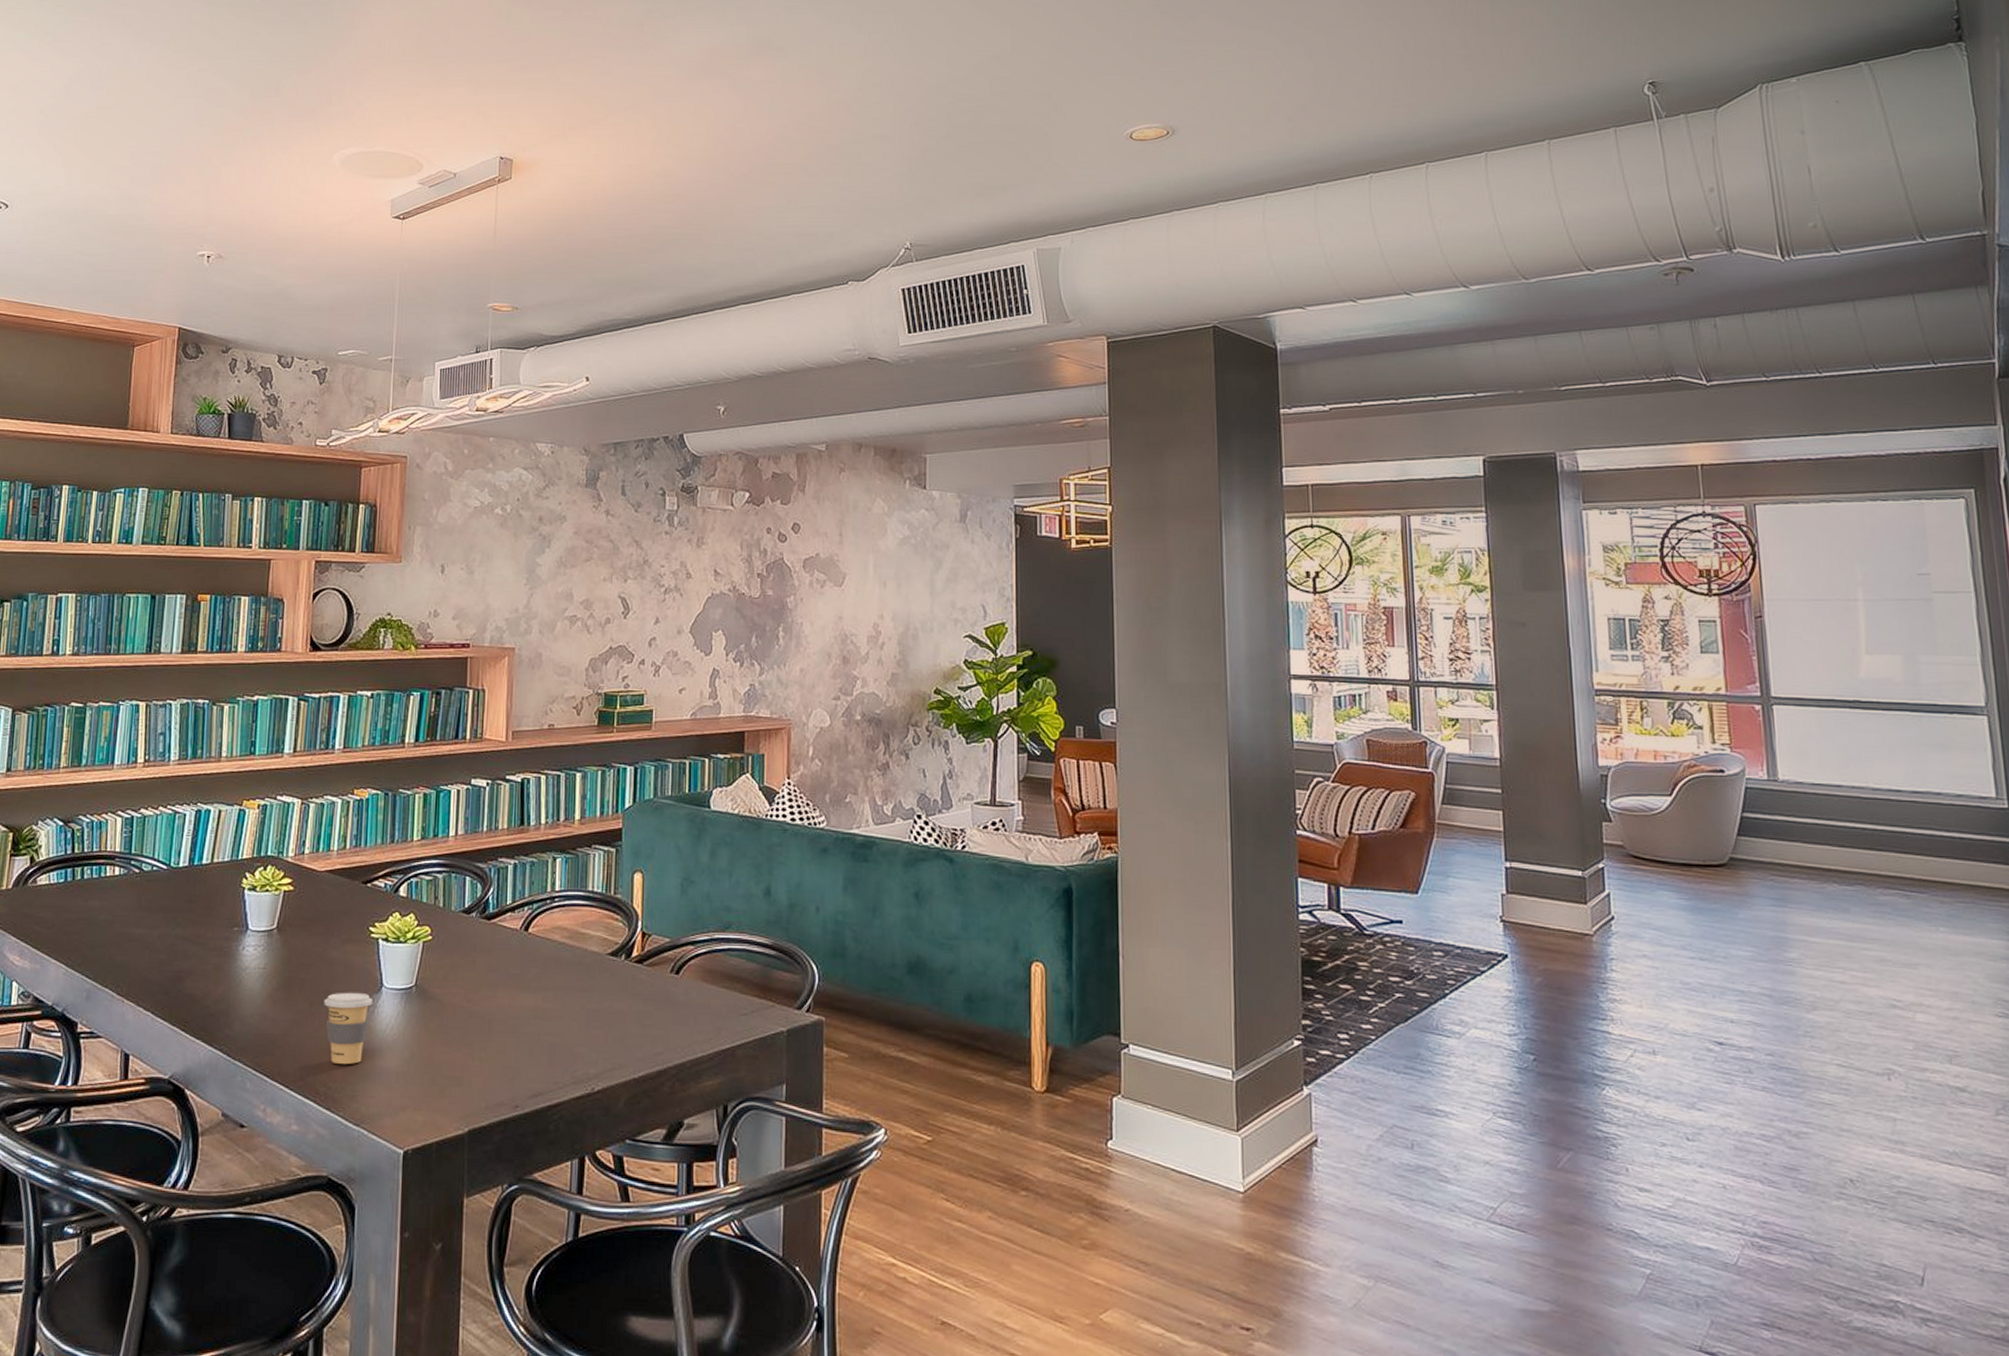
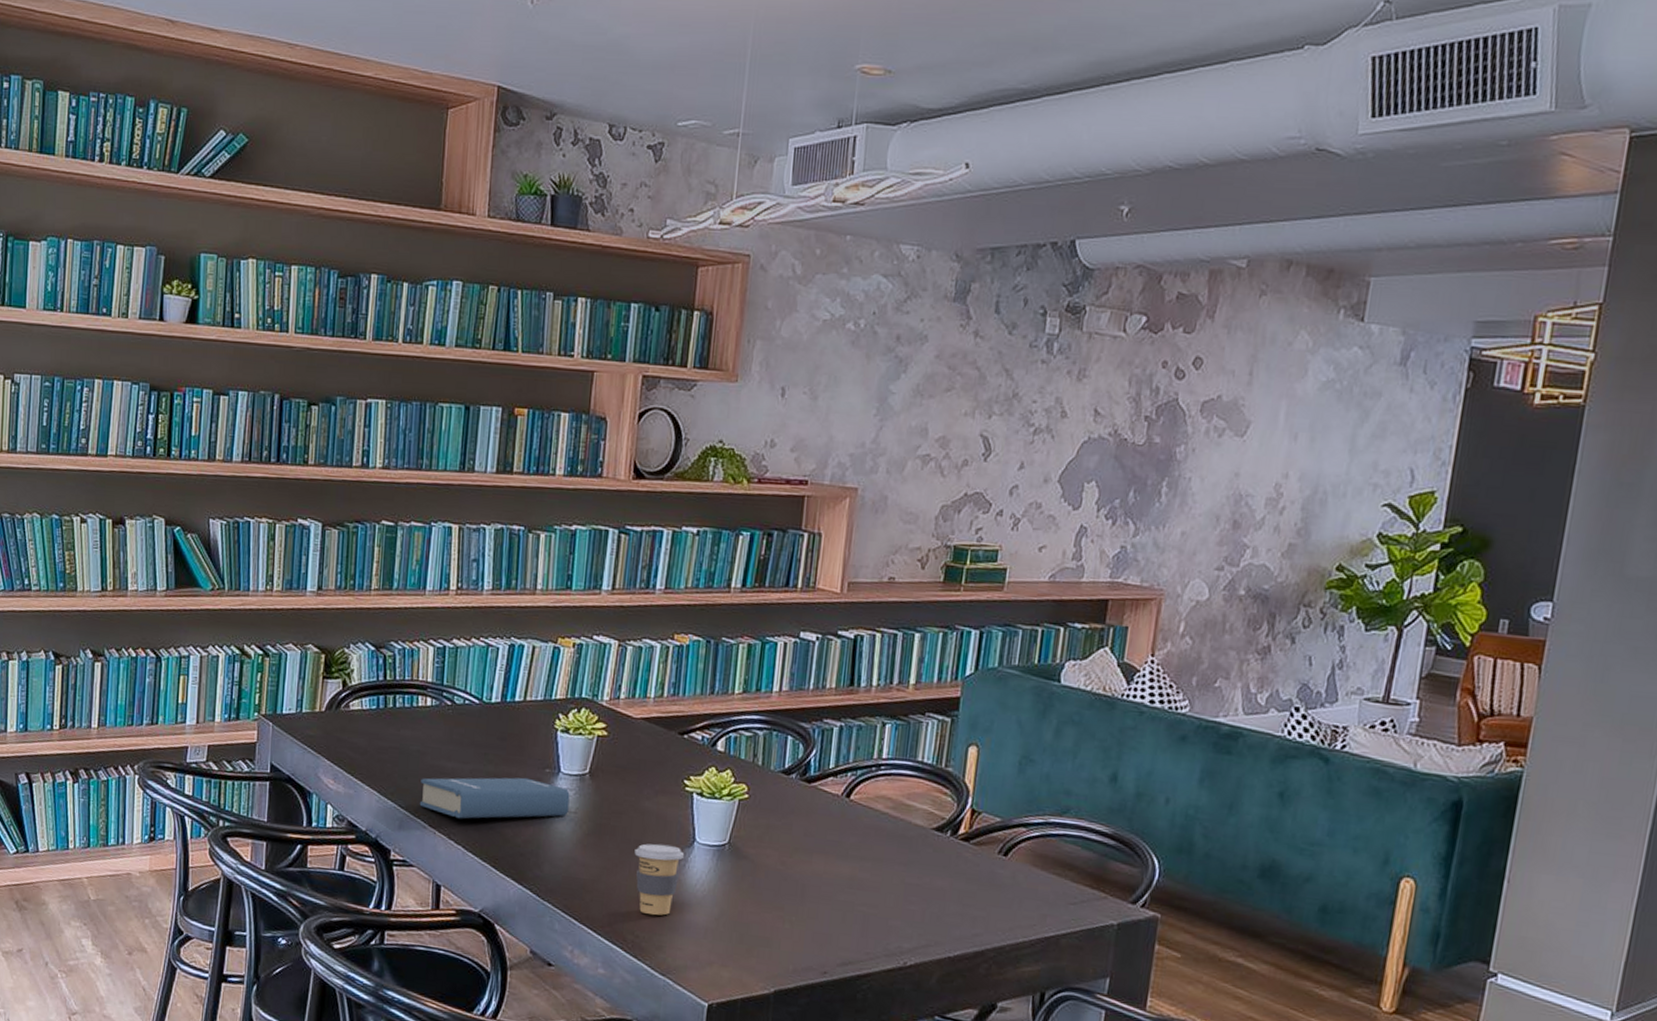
hardback book: none [107,937,258,985] -> present [419,777,570,819]

